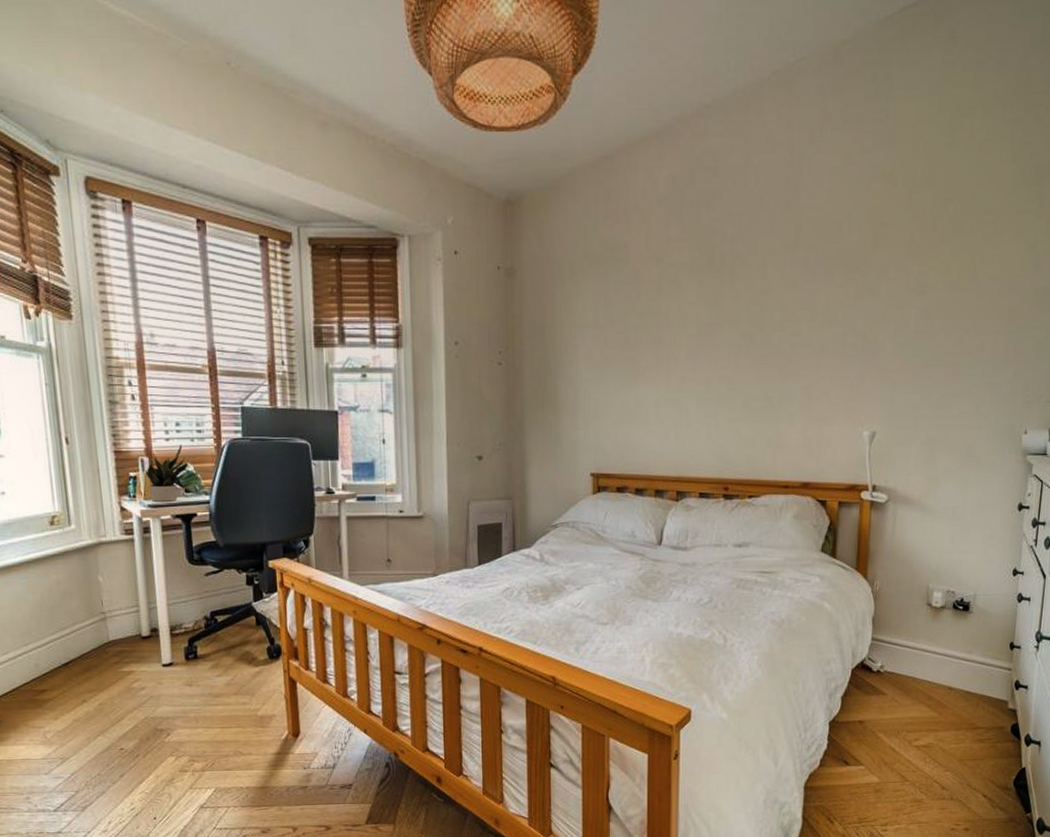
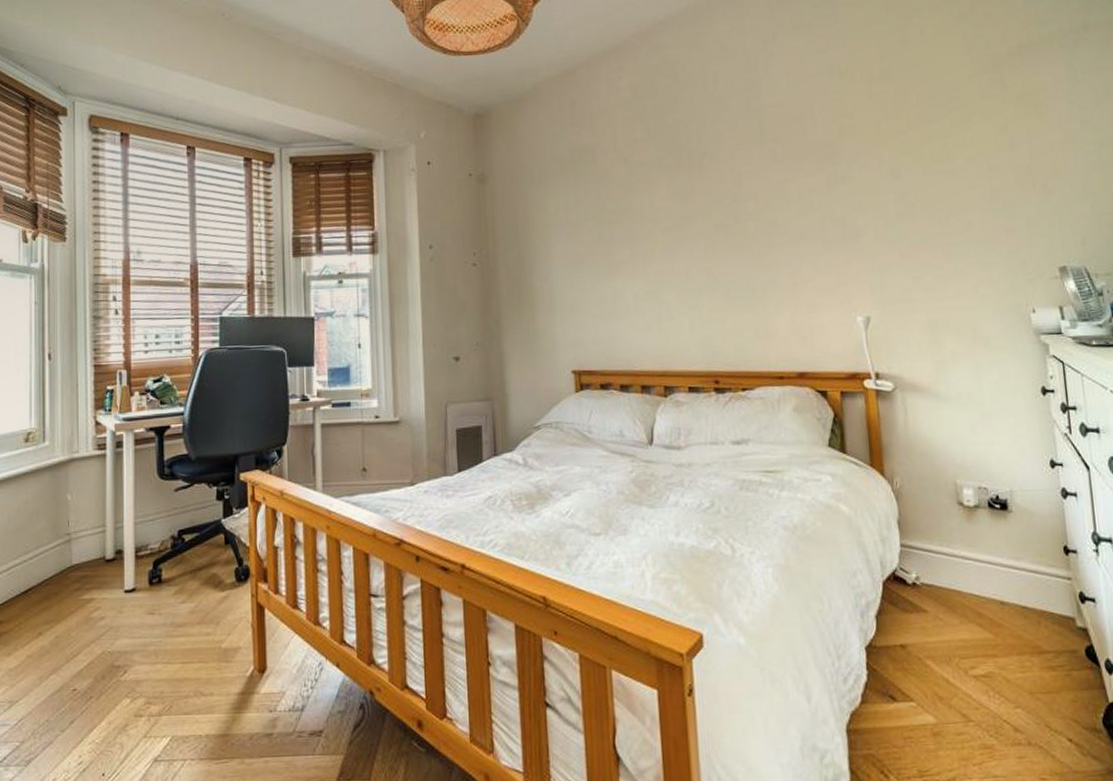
potted plant: present [145,444,188,502] -> none [123,356,165,415]

